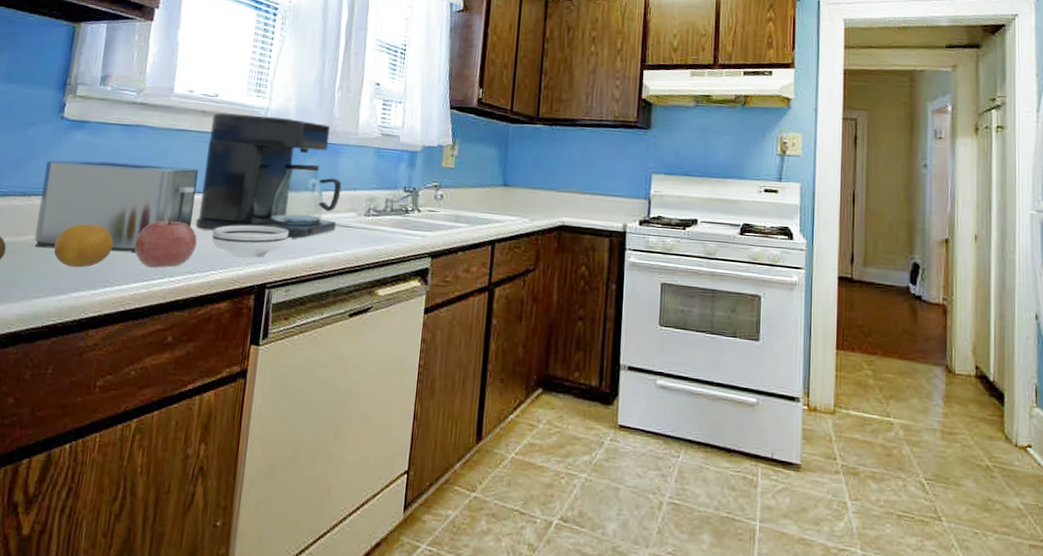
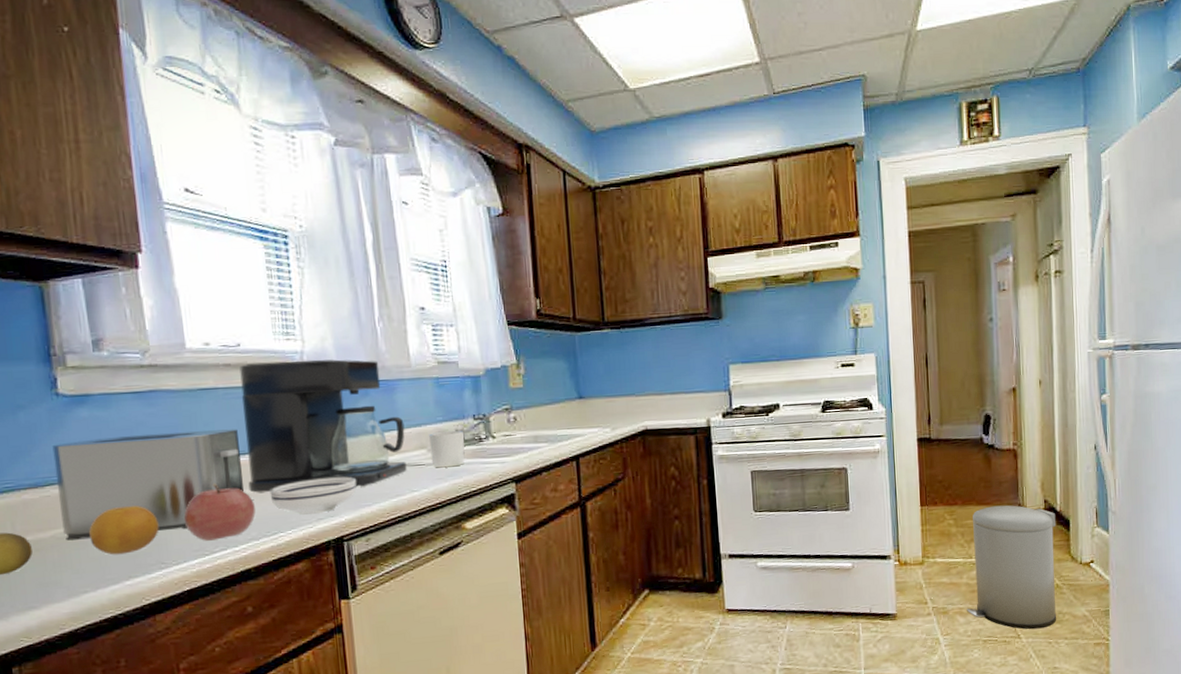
mug: none [359,198,394,234] -> present [428,430,465,468]
pedal bin: none [880,362,989,514] -> present [966,505,1057,629]

